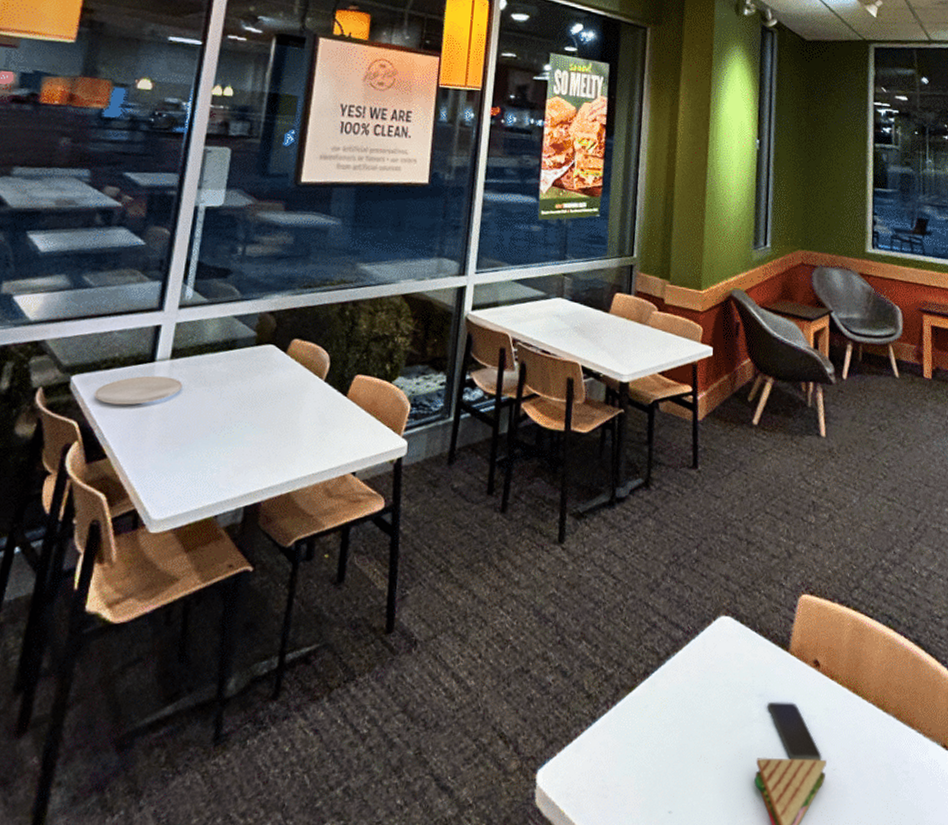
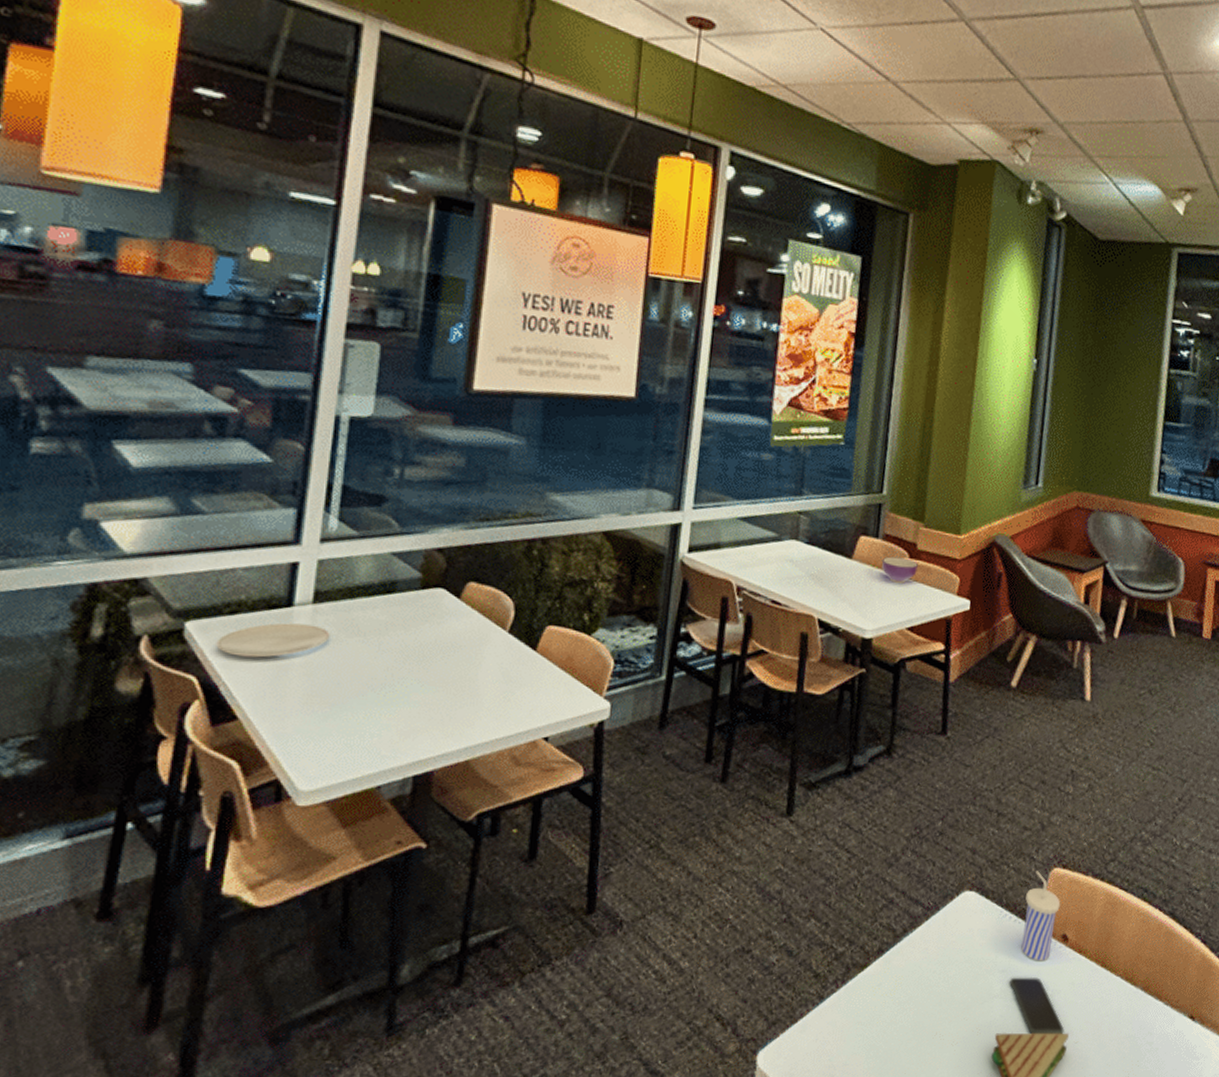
bowl: none [635,310,666,333] -> present [882,556,918,583]
beverage cup: none [776,597,811,686] -> present [1021,871,1061,961]

